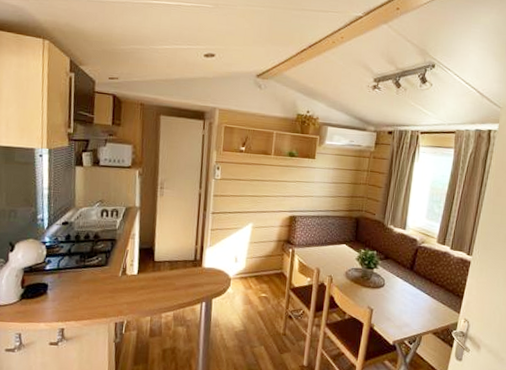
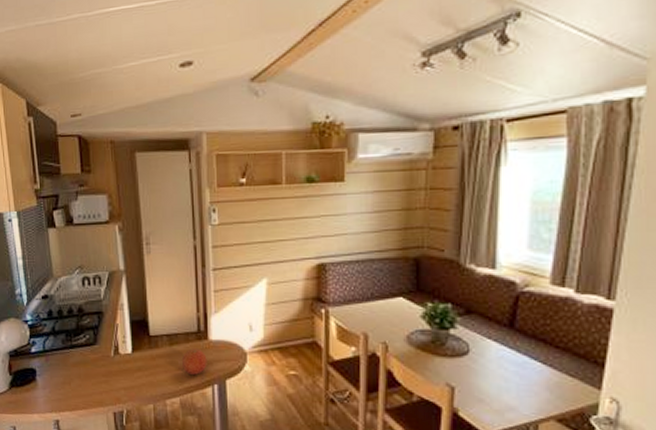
fruit: none [178,273,200,294] -> present [181,348,207,375]

